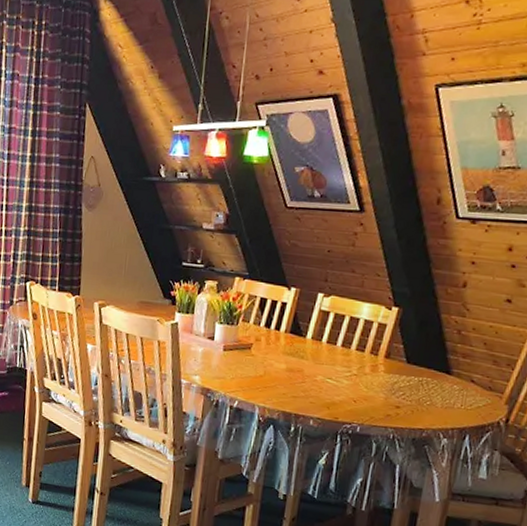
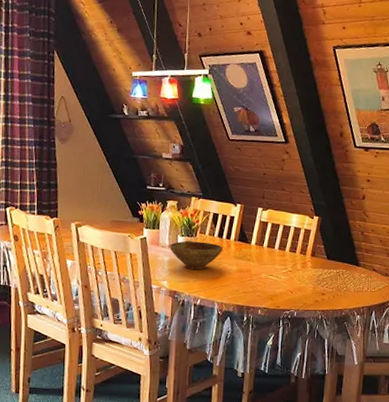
bowl: none [204,329,271,365] -> present [169,241,224,270]

